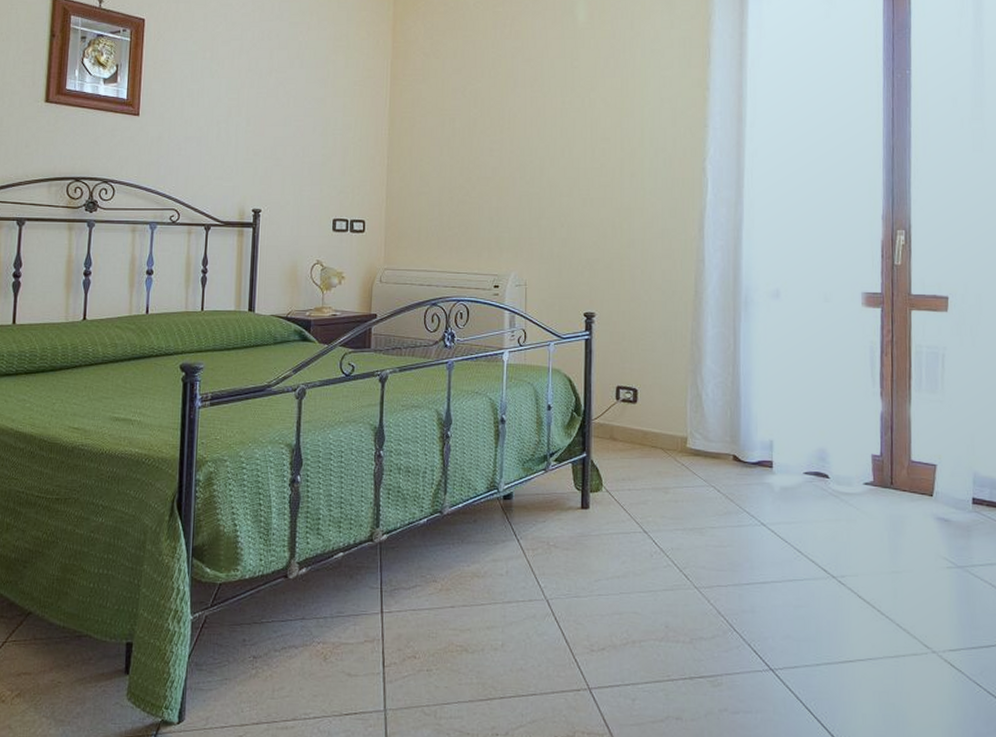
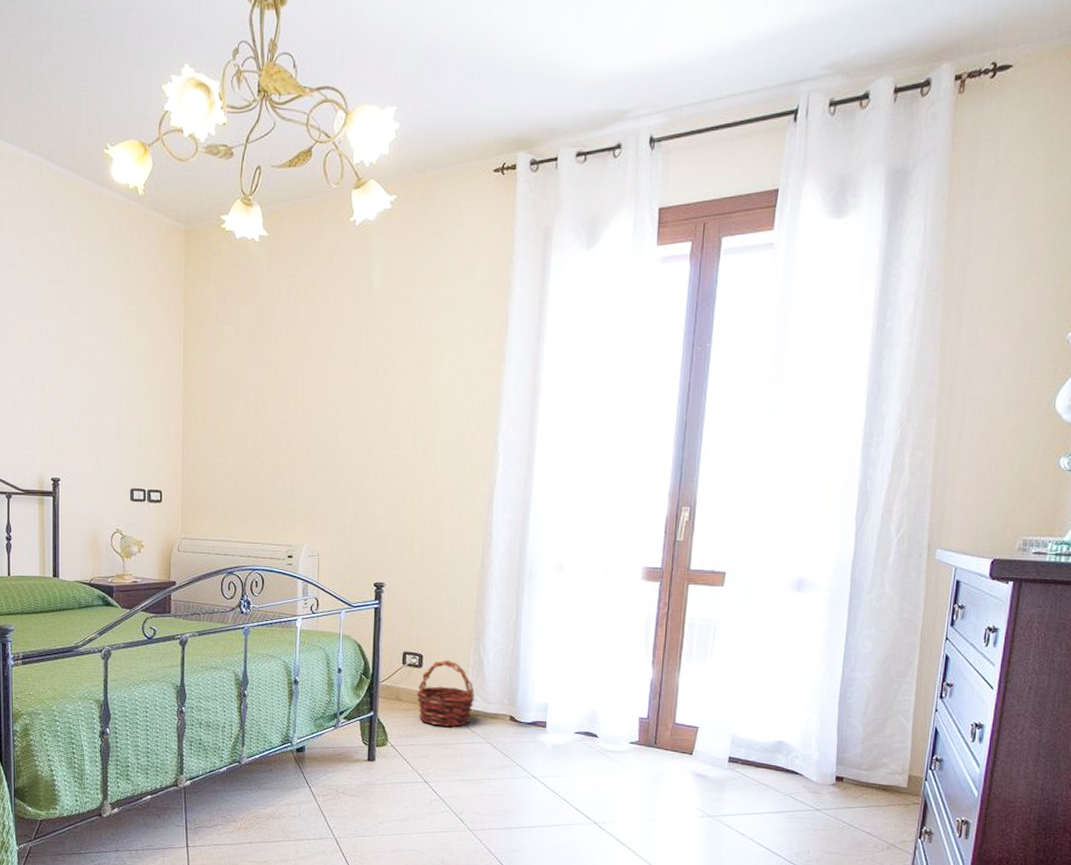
basket: none [632,394,694,468] -> present [416,660,474,727]

